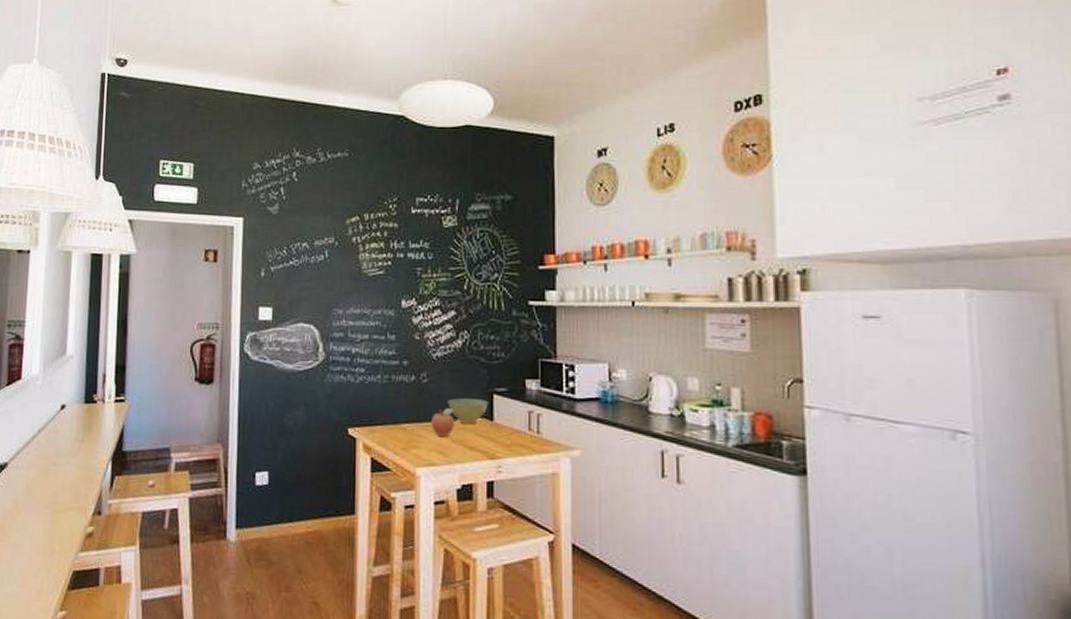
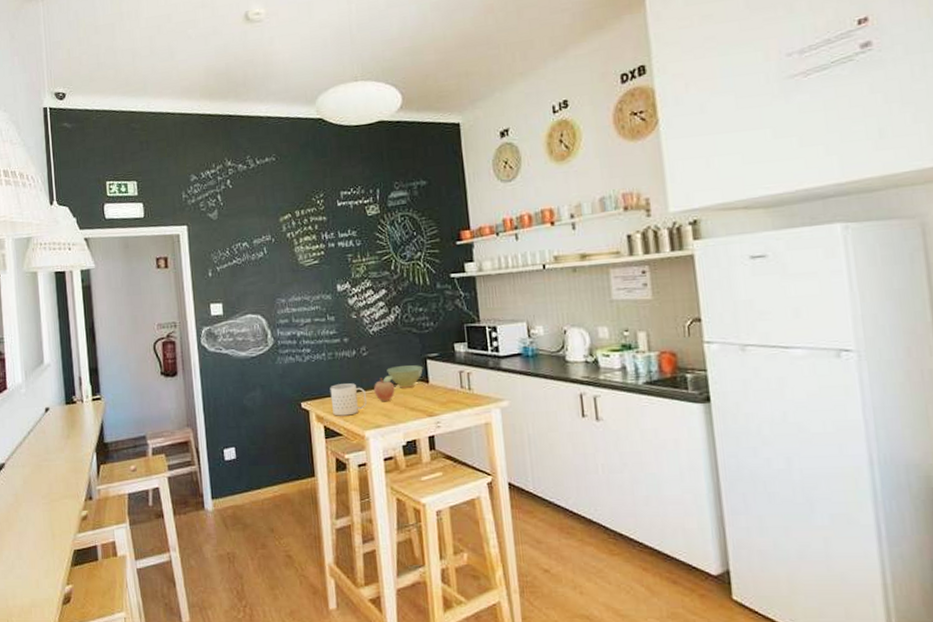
mug: none [381,411,423,449] -> present [330,383,368,416]

